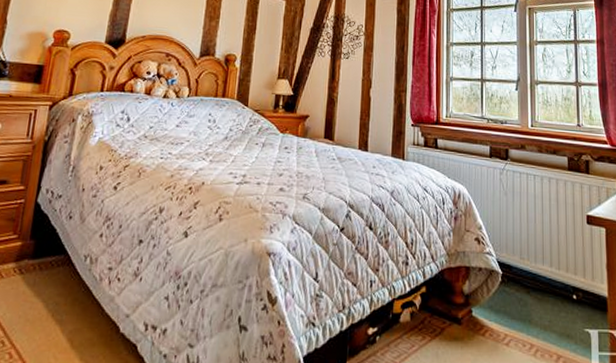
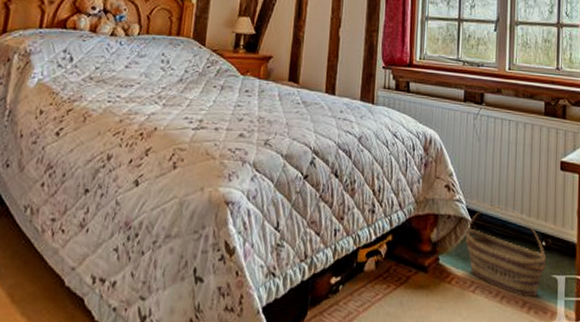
basket: none [496,258,577,352] -> present [464,205,546,298]

